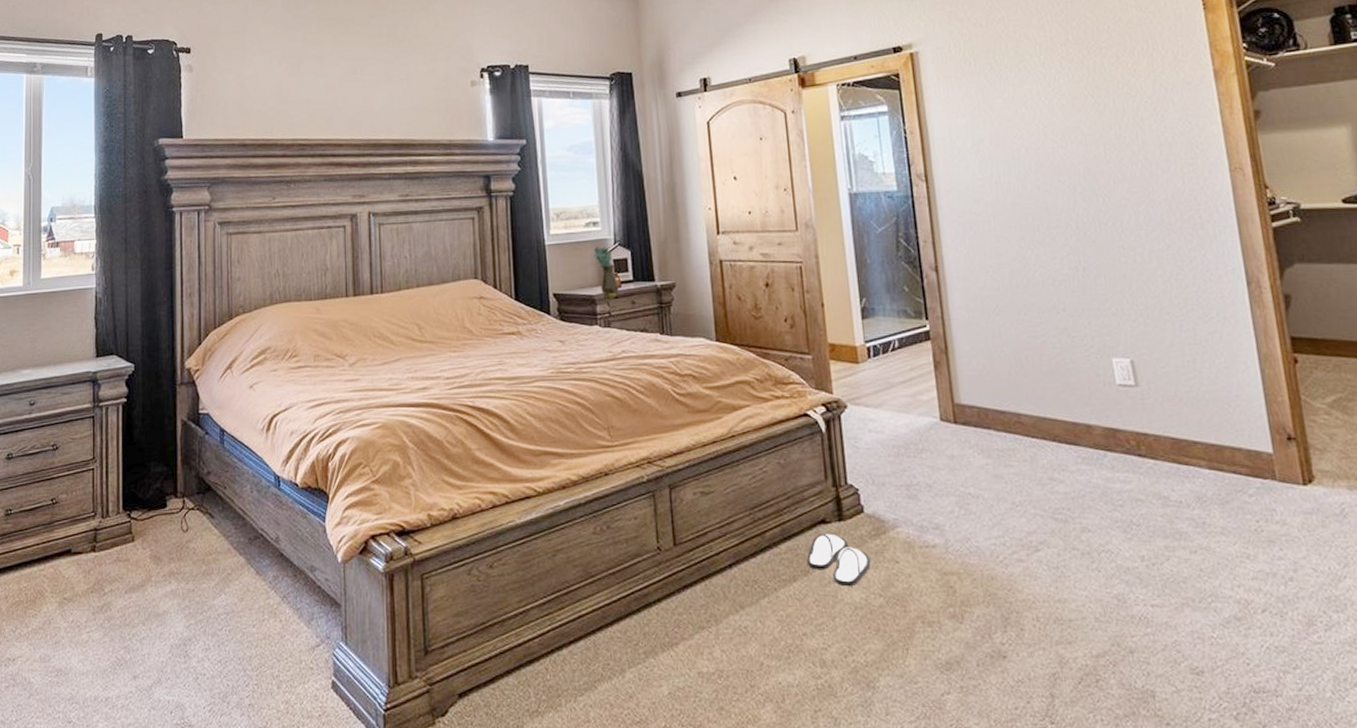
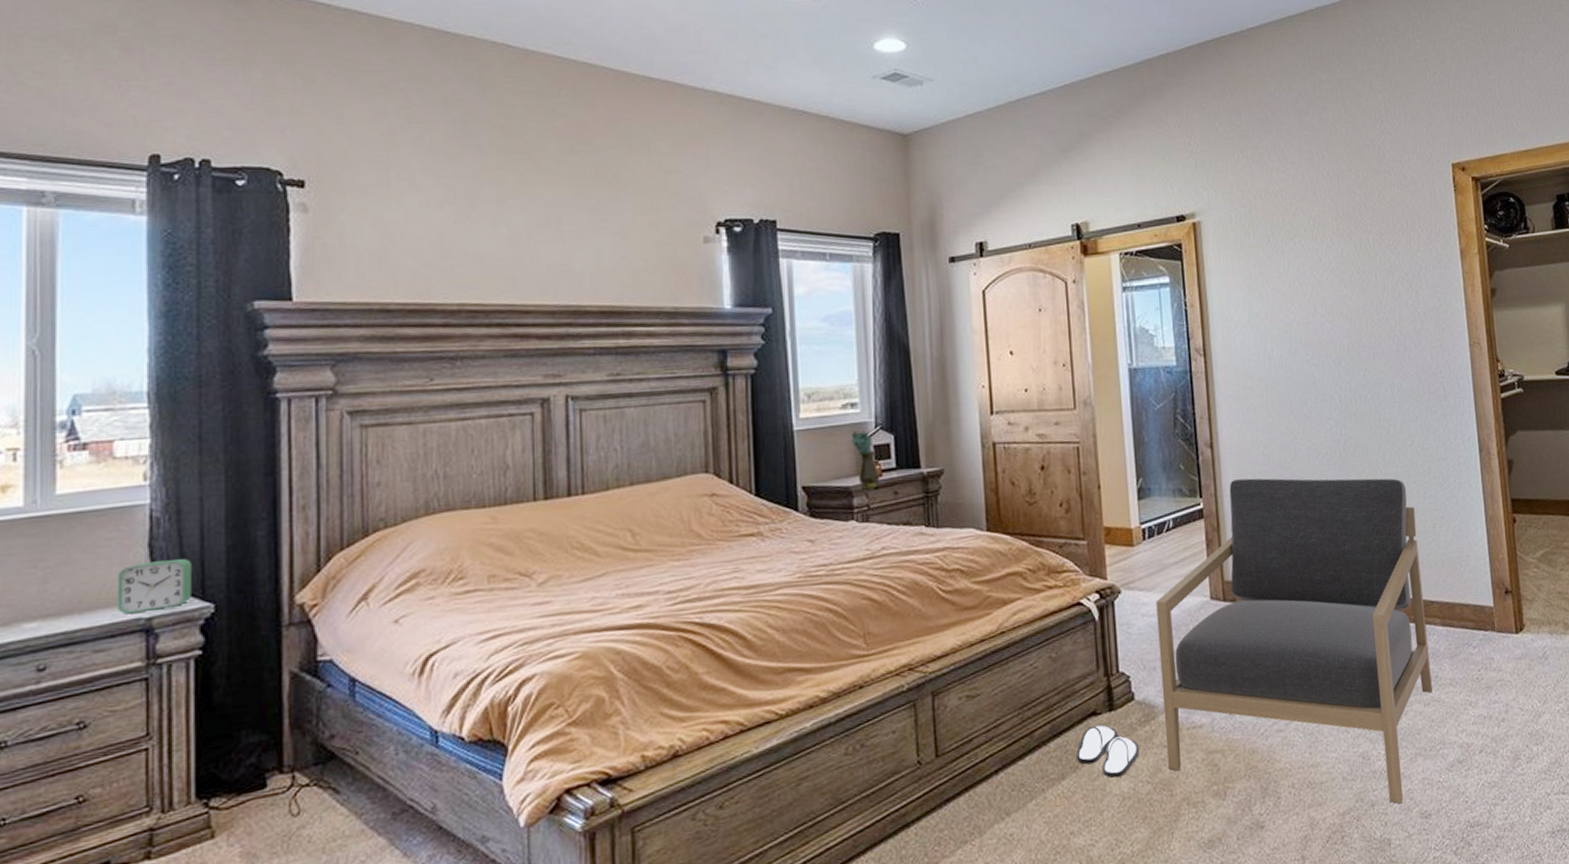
alarm clock: none [76,329,121,368] -> present [117,559,193,615]
armchair: none [883,303,1200,655] -> present [1156,478,1433,804]

